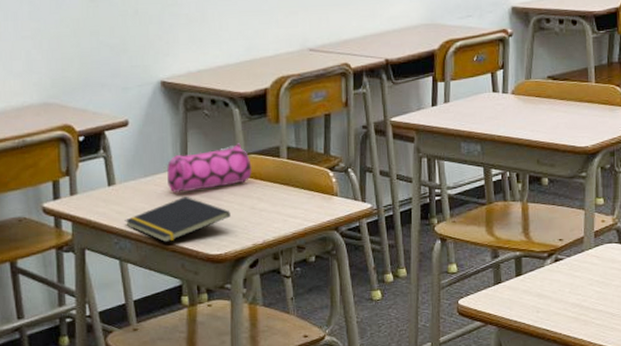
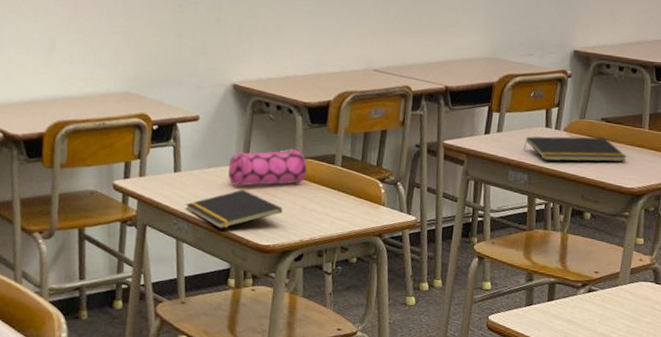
notepad: none [473,97,577,128] -> present [523,136,627,162]

